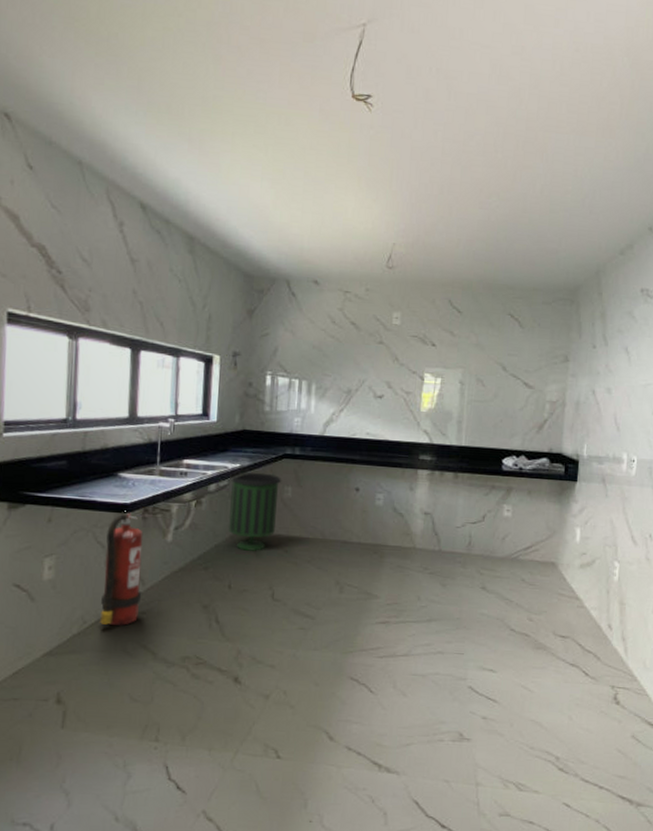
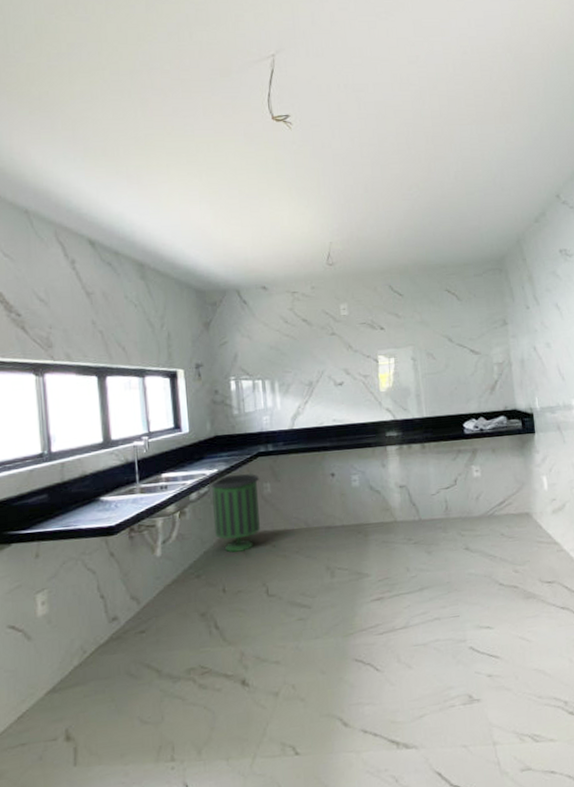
fire extinguisher: present [100,511,143,626] -> none [96,533,139,651]

